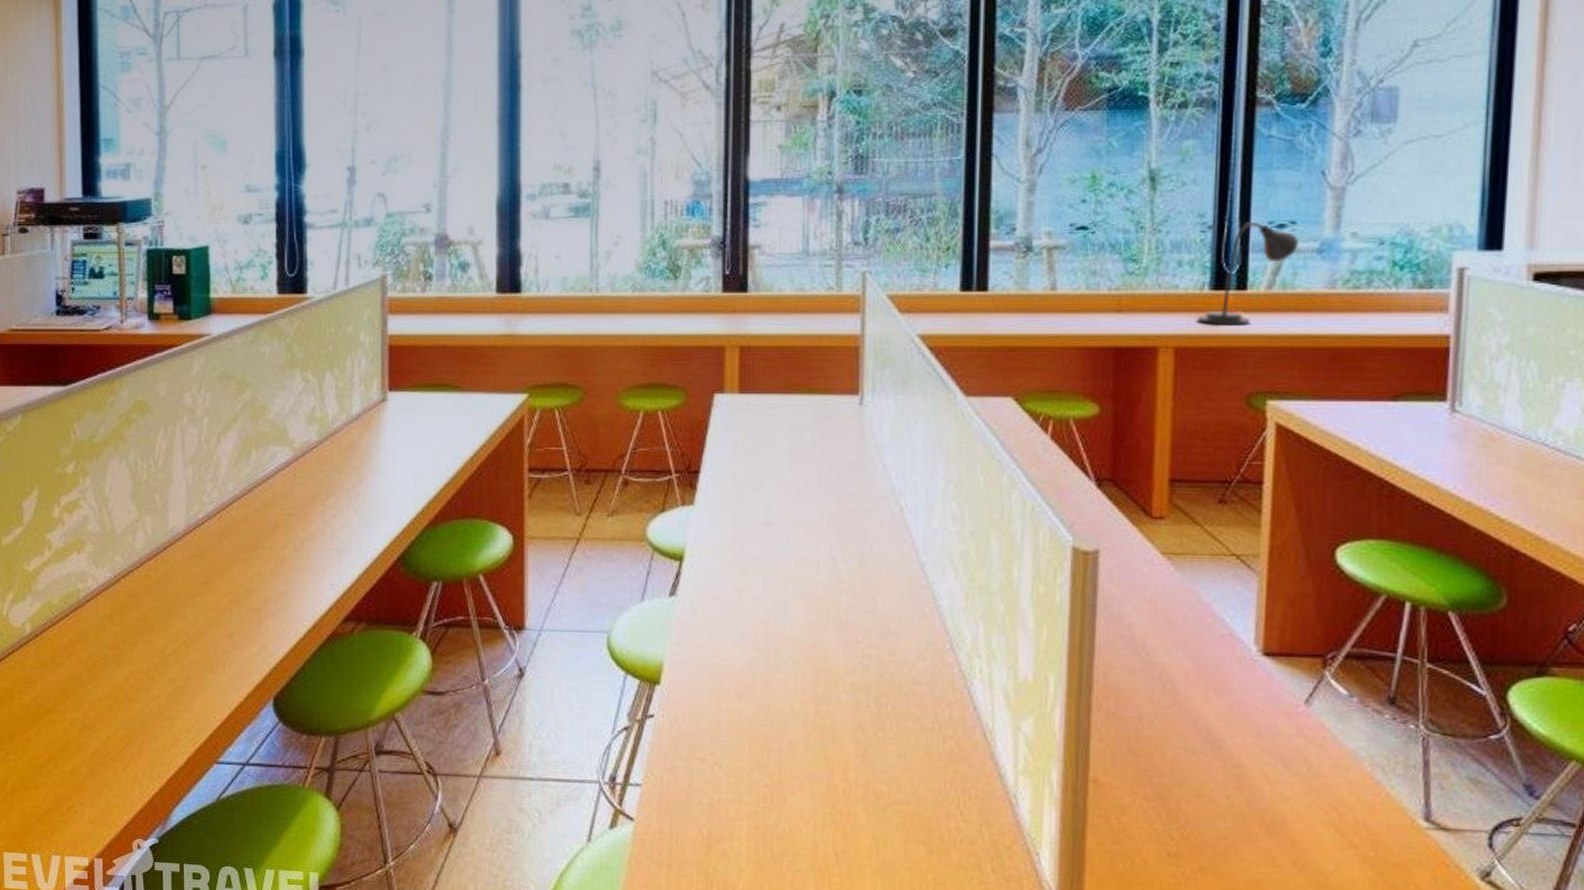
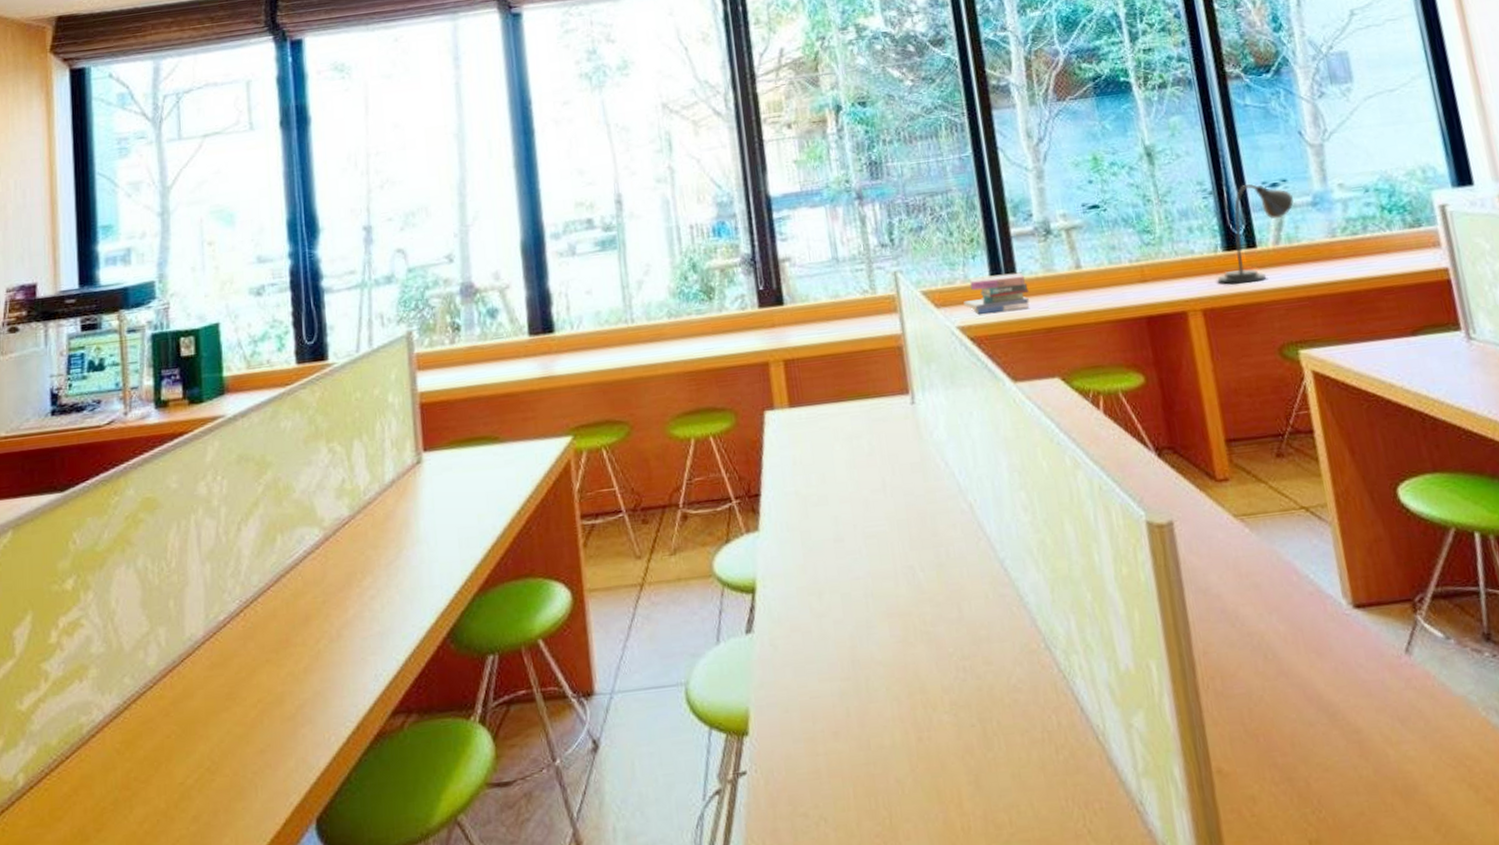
books: none [929,287,998,324] -> present [963,272,1030,314]

